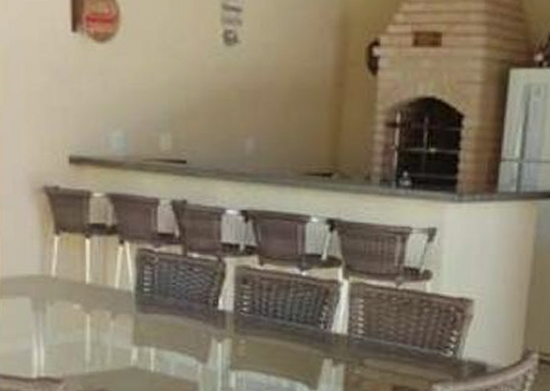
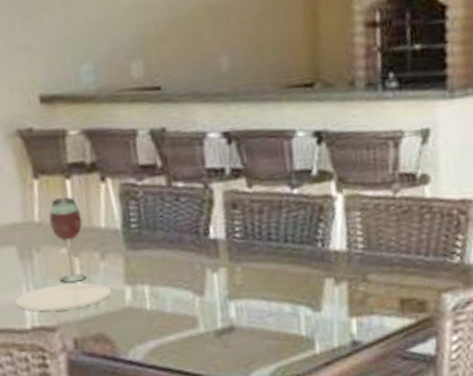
plate: none [24,339,119,363] -> present [15,283,112,312]
wineglass: none [65,256,97,337] -> present [48,197,86,283]

